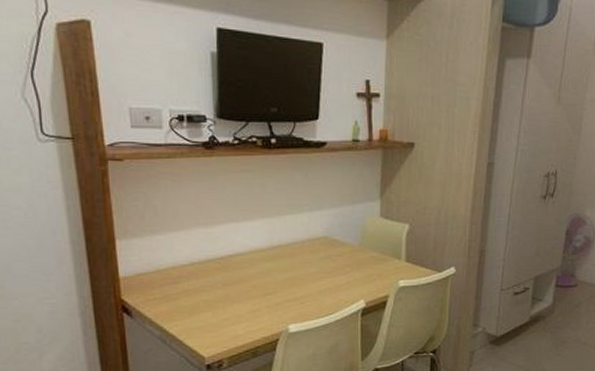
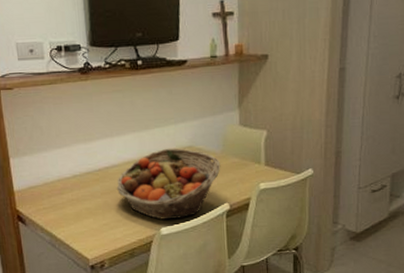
fruit basket: none [240,239,358,316] -> present [116,148,221,220]

